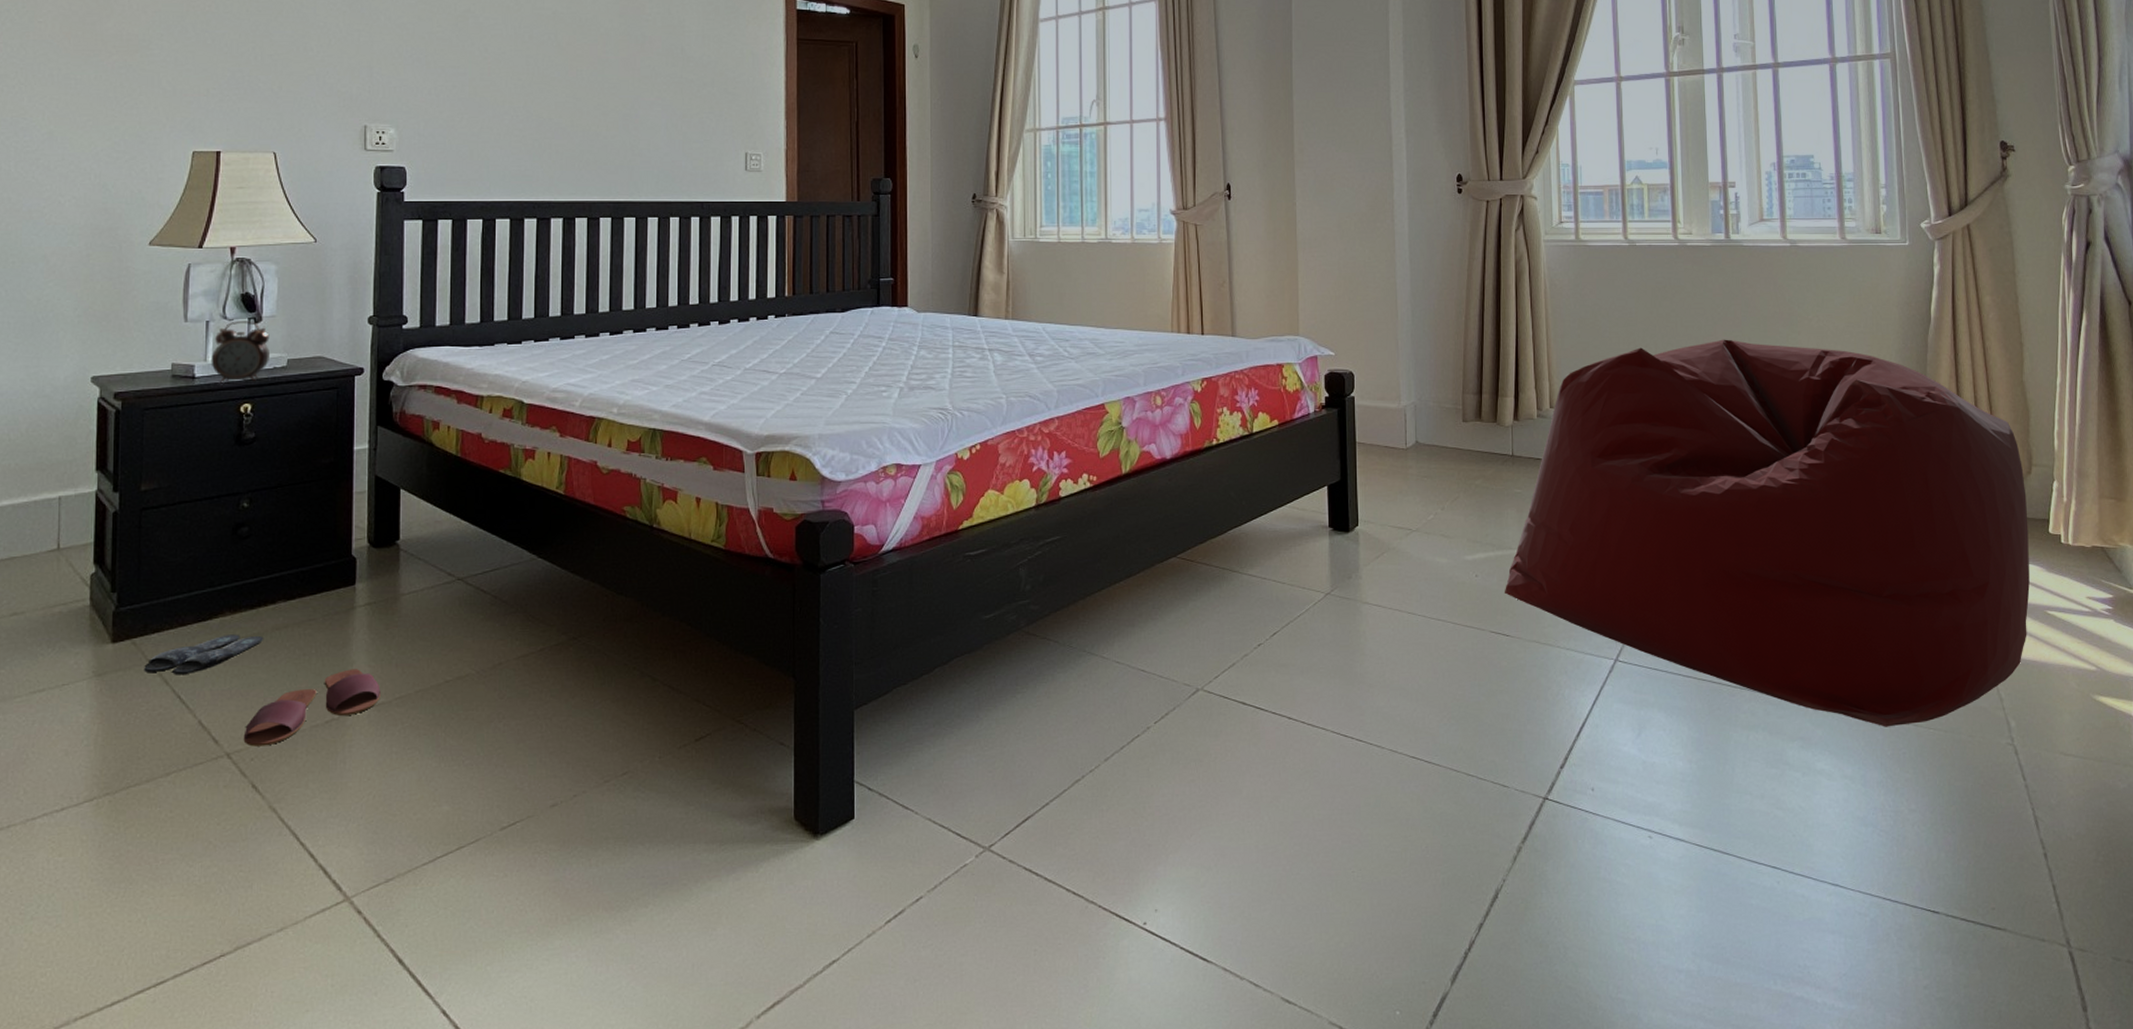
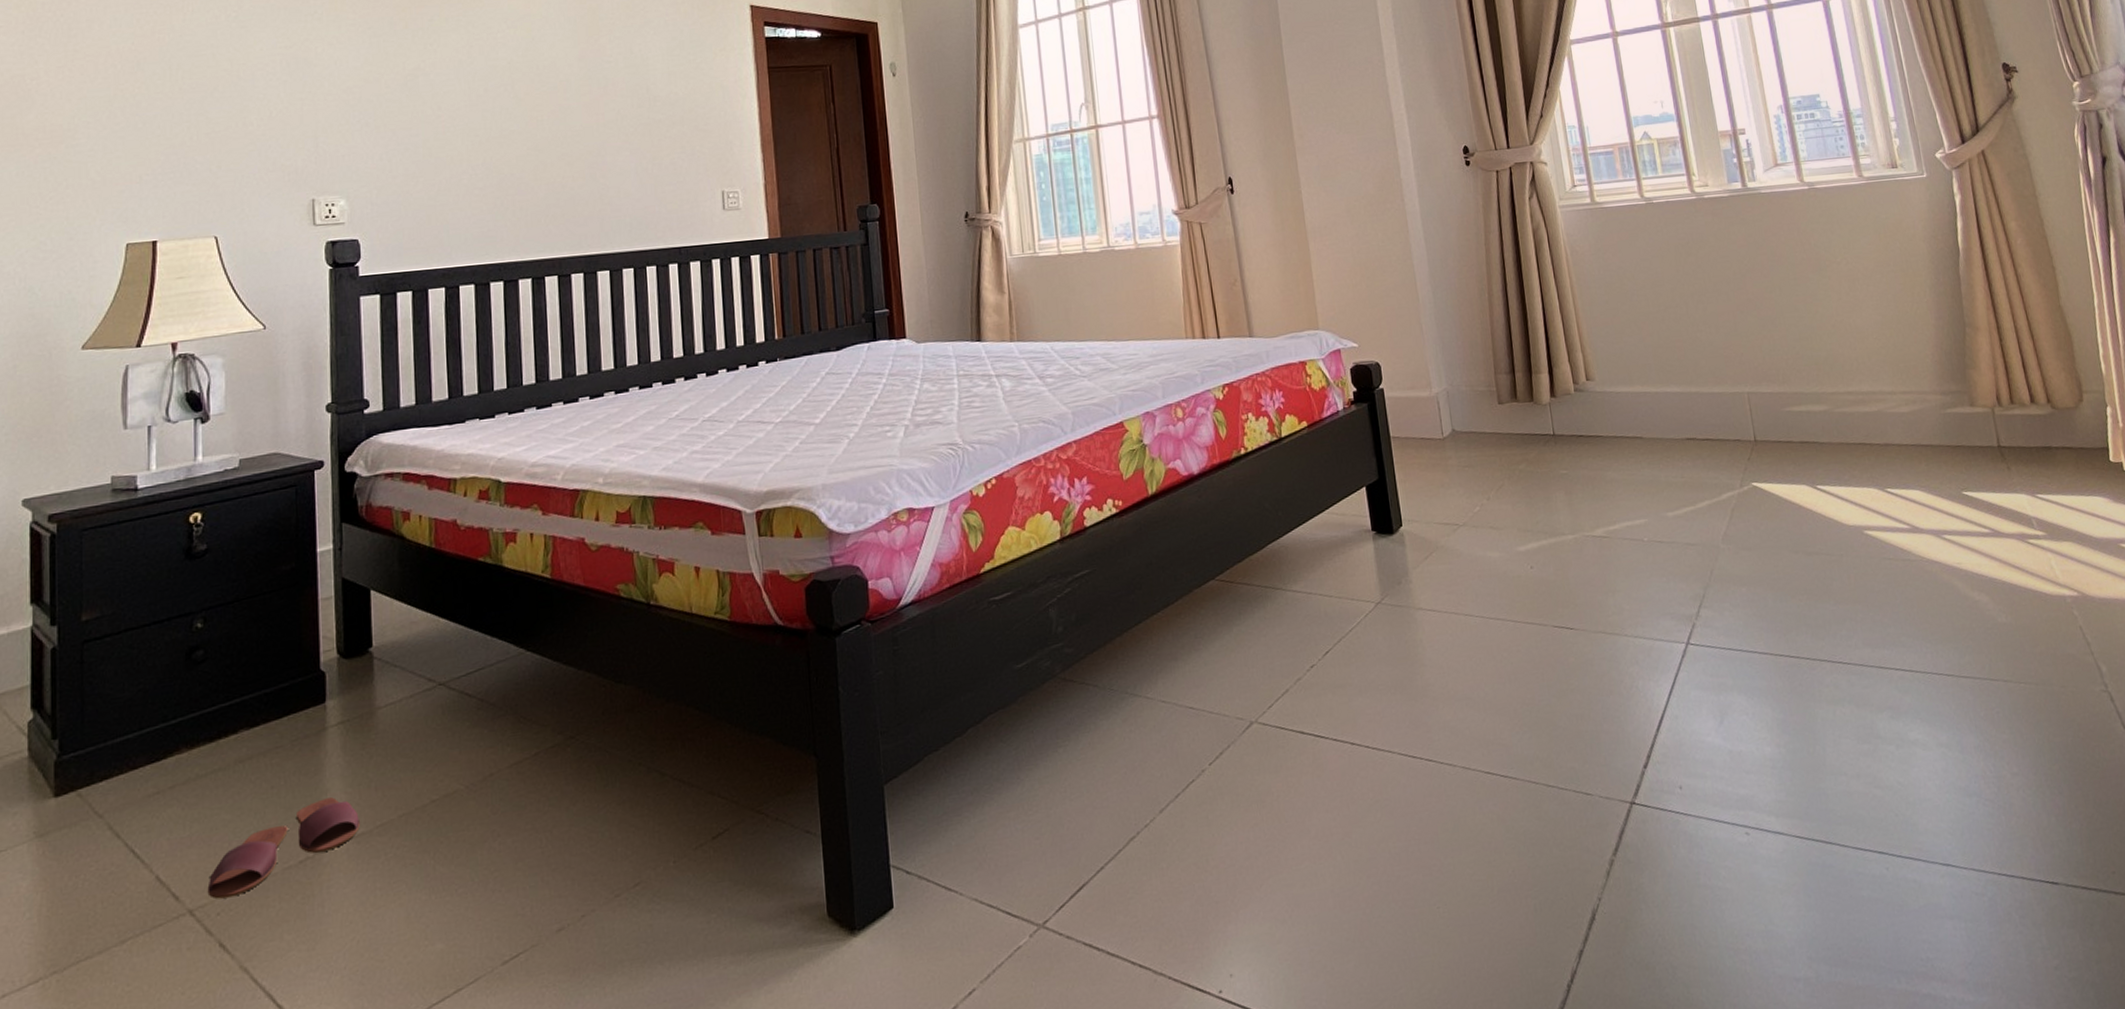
slippers: present [144,634,264,675] -> none [92,771,226,827]
alarm clock: present [211,320,270,384] -> none [154,421,219,494]
bean bag chair: present [1504,339,2030,727] -> none [1562,291,2105,687]

